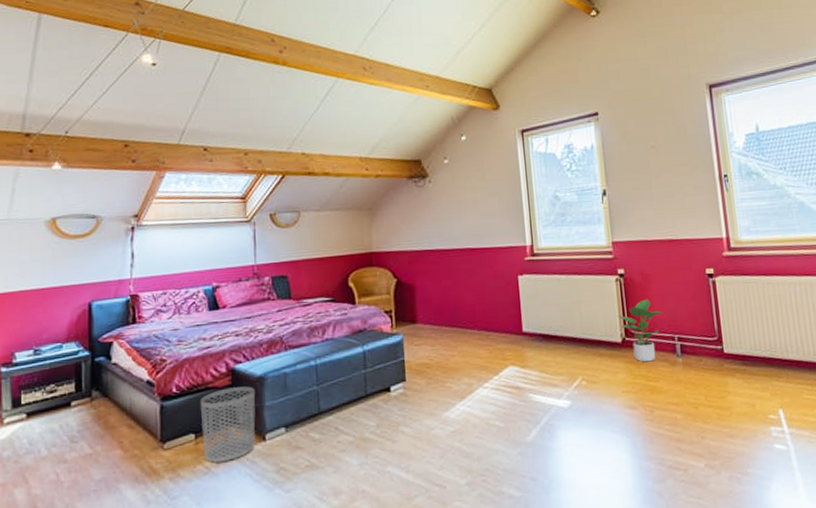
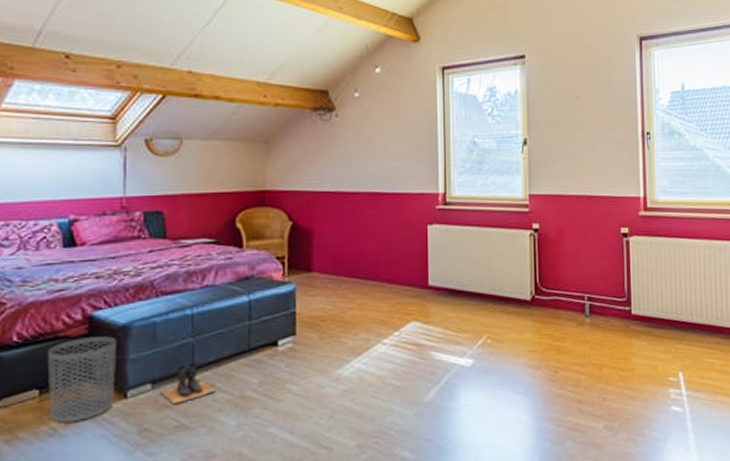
boots: none [292,407,339,445] -> present [160,362,215,404]
potted plant: present [618,299,665,363] -> none [529,256,577,322]

